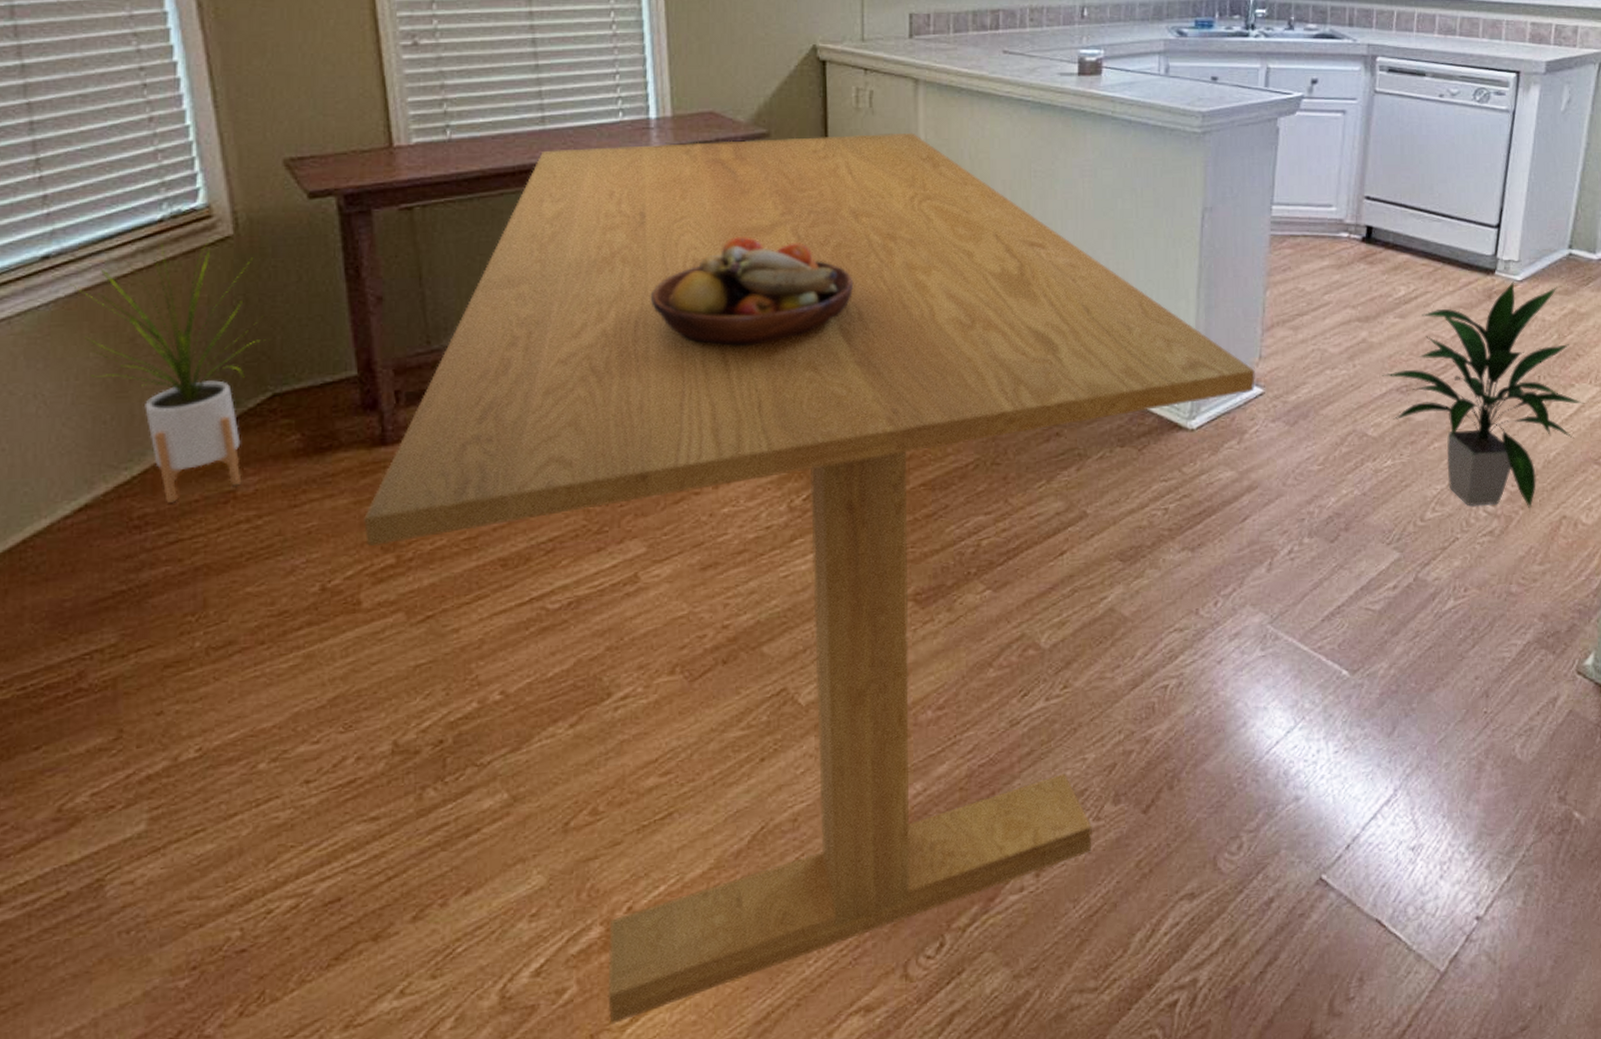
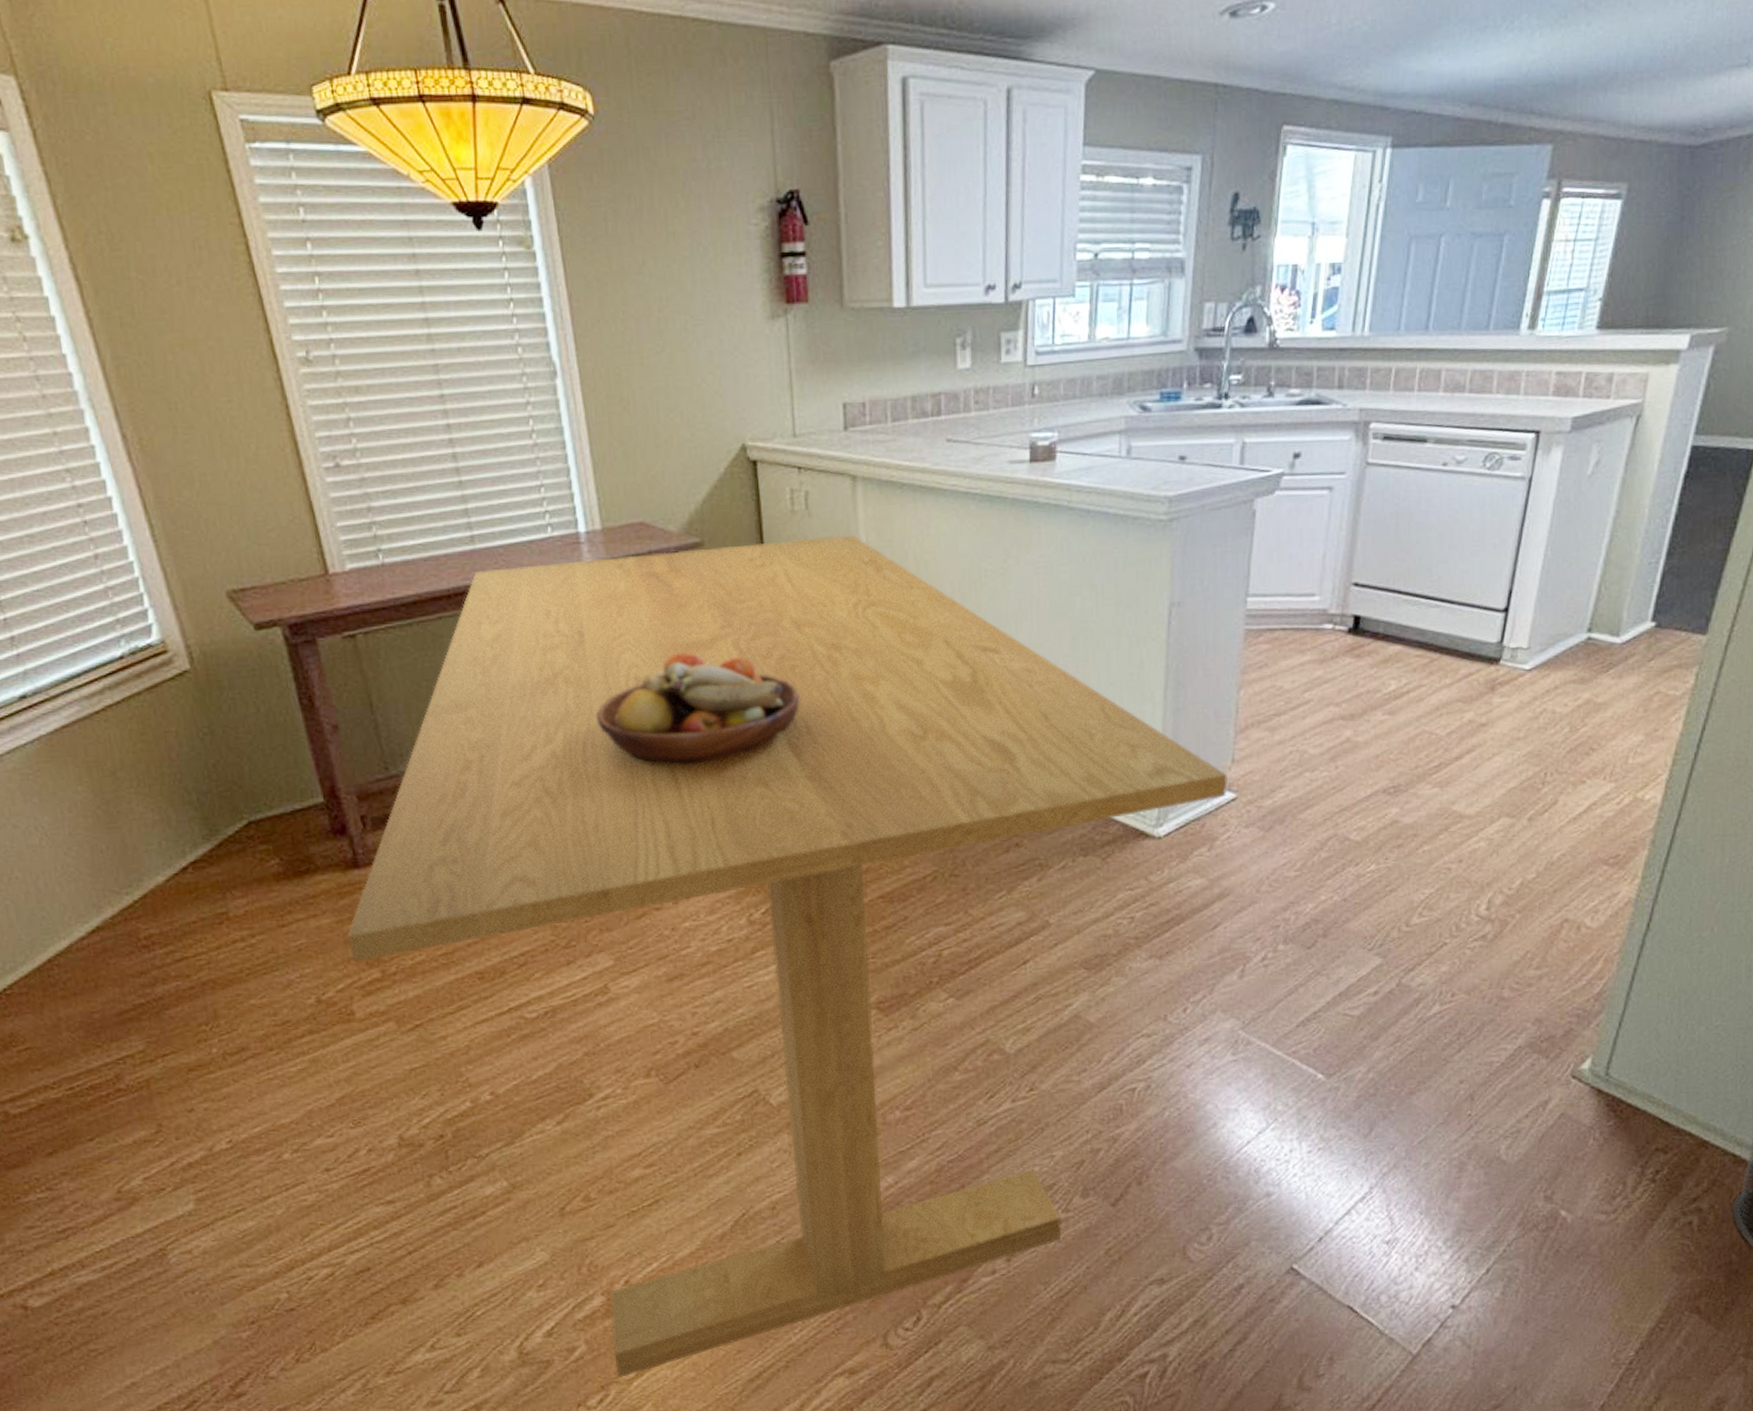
house plant: present [70,238,266,503] -> none [49,673,235,924]
indoor plant: present [1381,281,1585,509] -> none [1367,671,1597,913]

